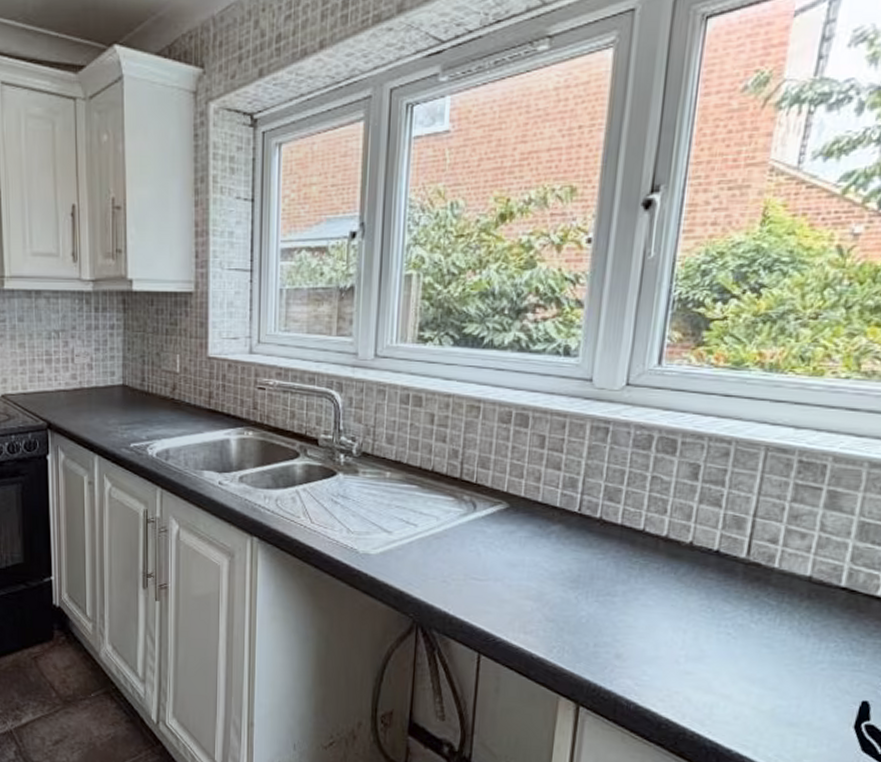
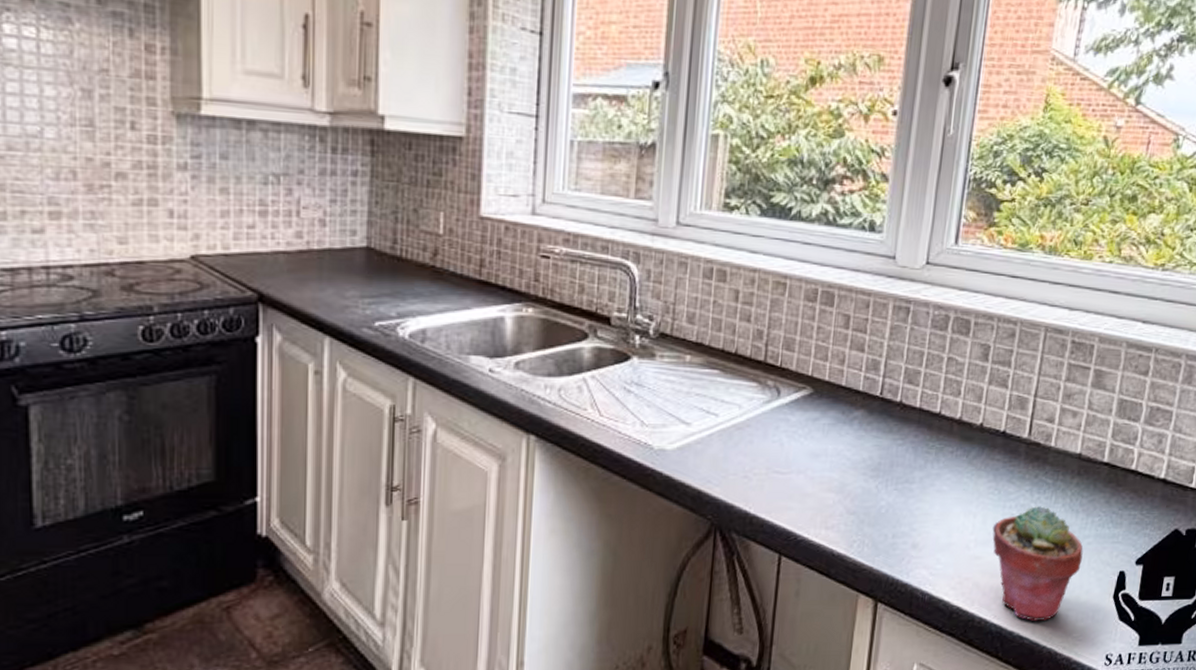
potted succulent: none [705,627,816,742] -> present [992,506,1083,621]

